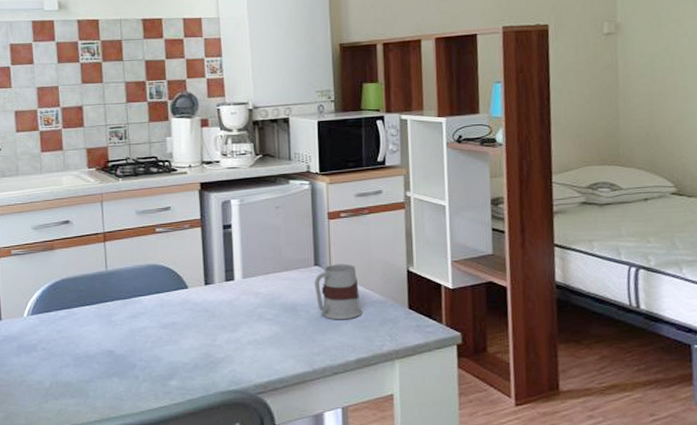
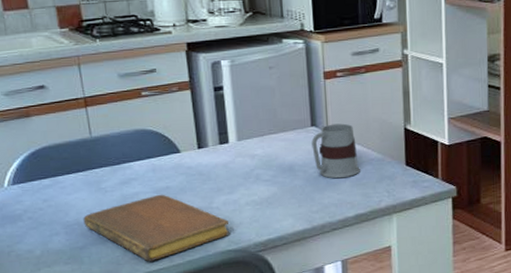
notebook: none [92,329,230,399] -> present [83,194,229,262]

